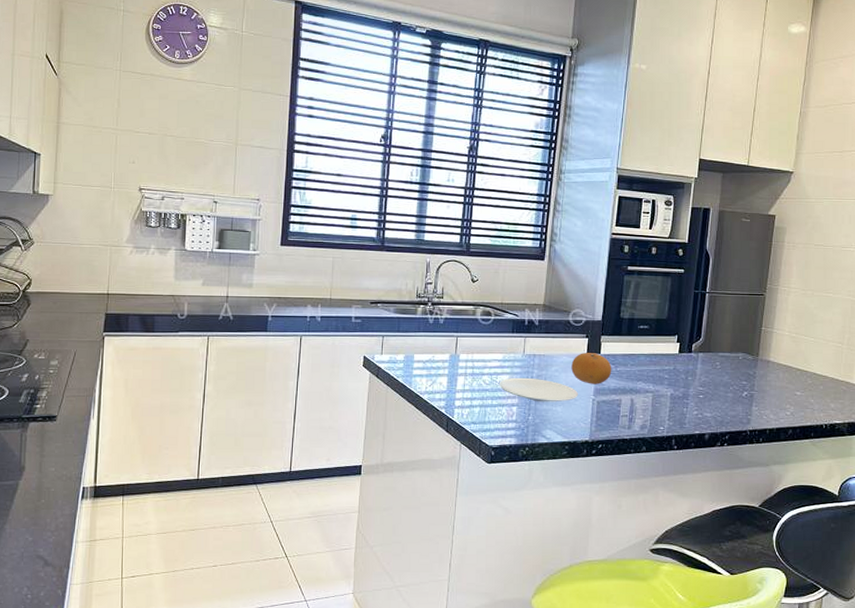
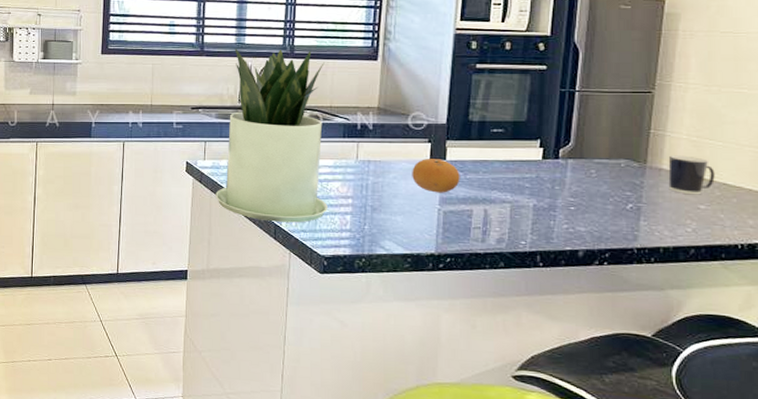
planter: none [391,245,497,415] -> present [215,49,328,223]
plate: present [499,377,578,403] -> none [330,184,421,212]
mug: none [774,349,808,383] -> present [668,155,715,195]

